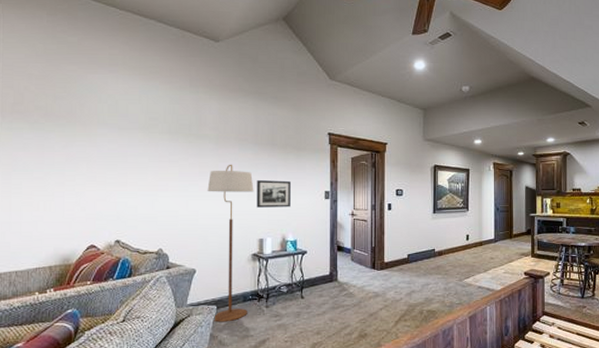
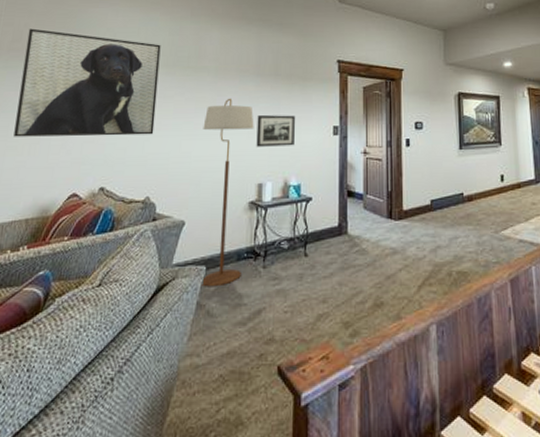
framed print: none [28,92,163,195] -> present [13,28,161,137]

